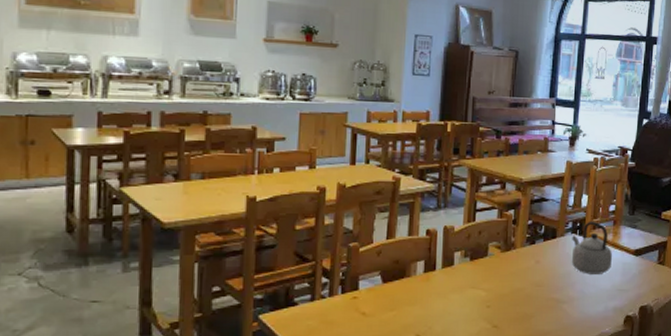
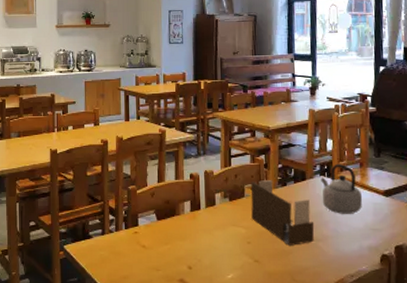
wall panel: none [494,238,561,309] -> present [251,180,315,246]

